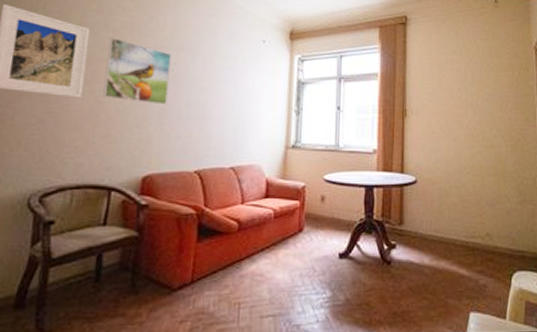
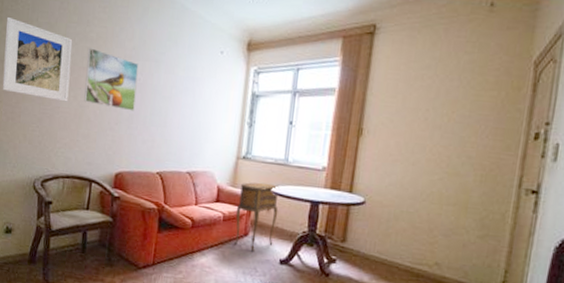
side table: none [287,171,333,249] -> present [233,182,280,252]

